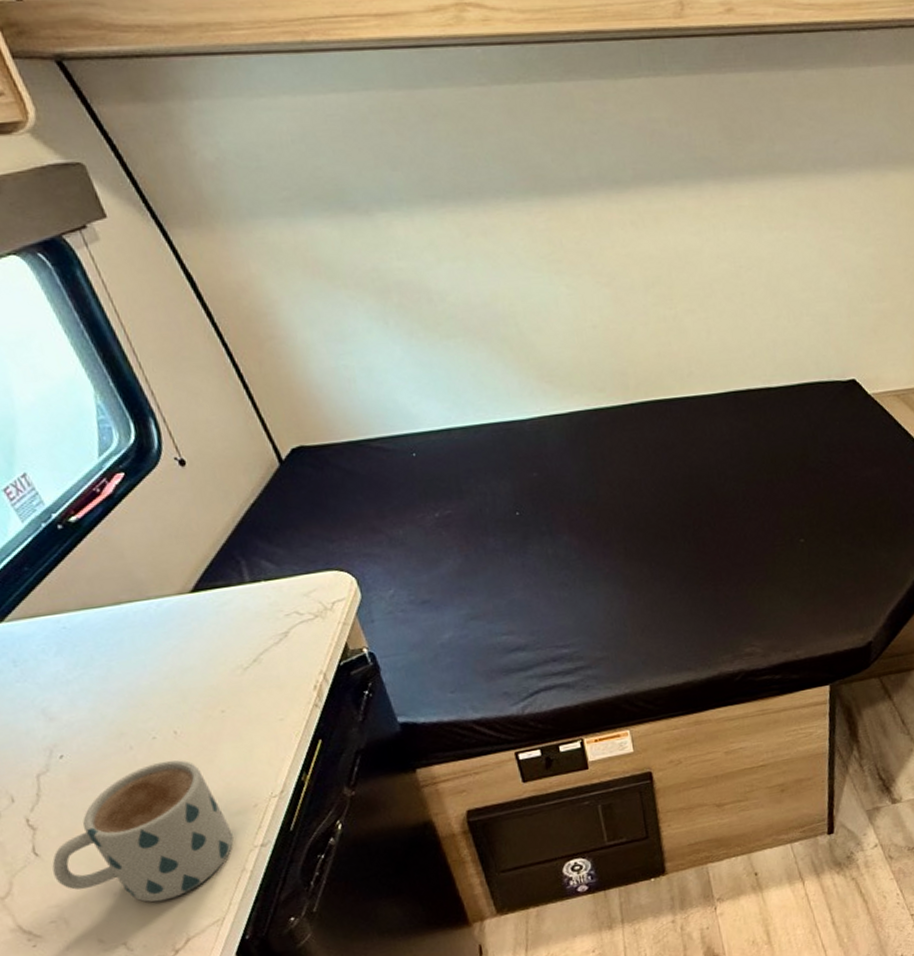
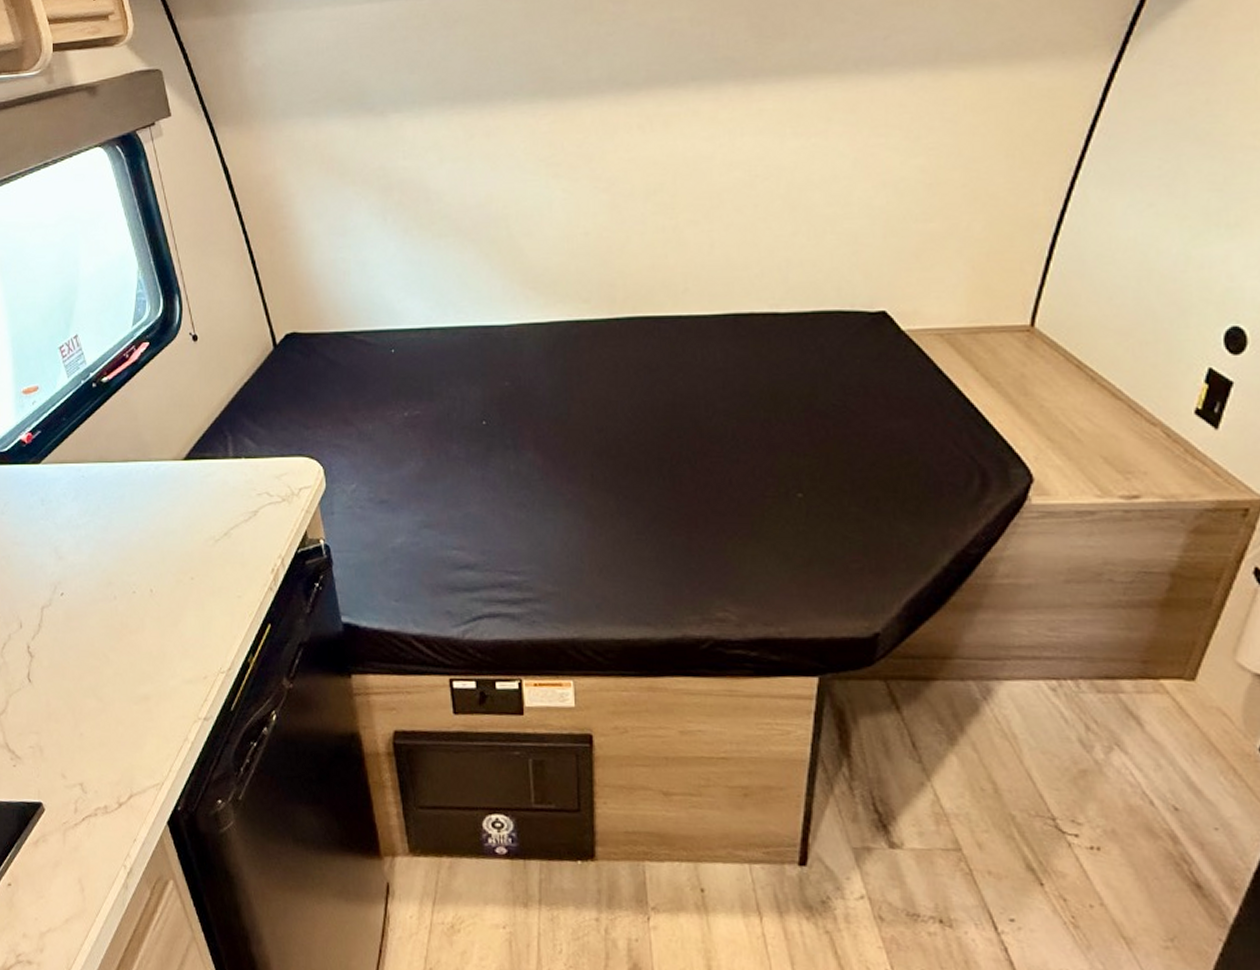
mug: present [52,760,234,903] -> none [39,616,182,752]

